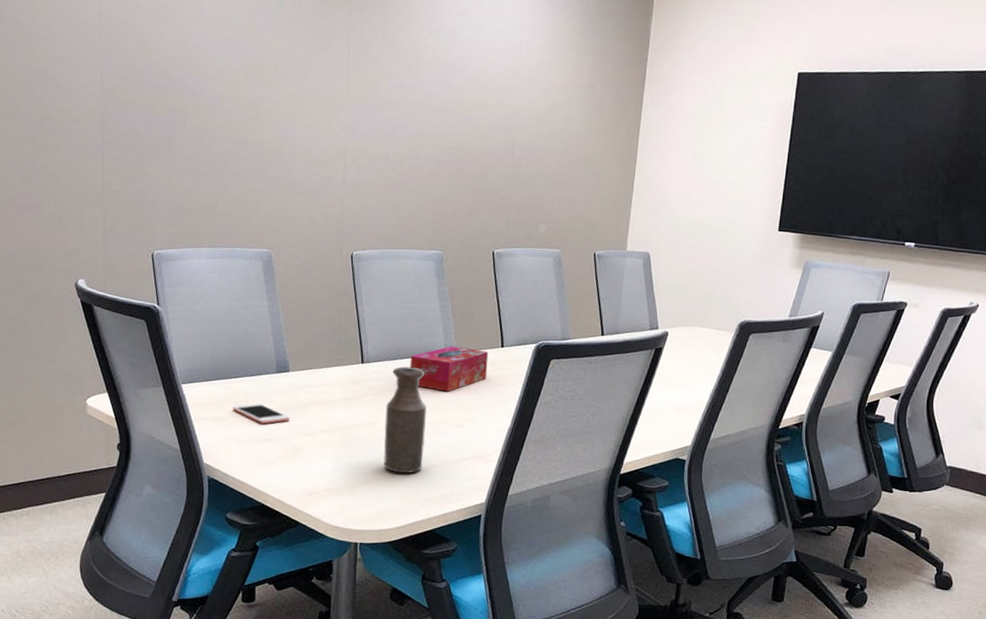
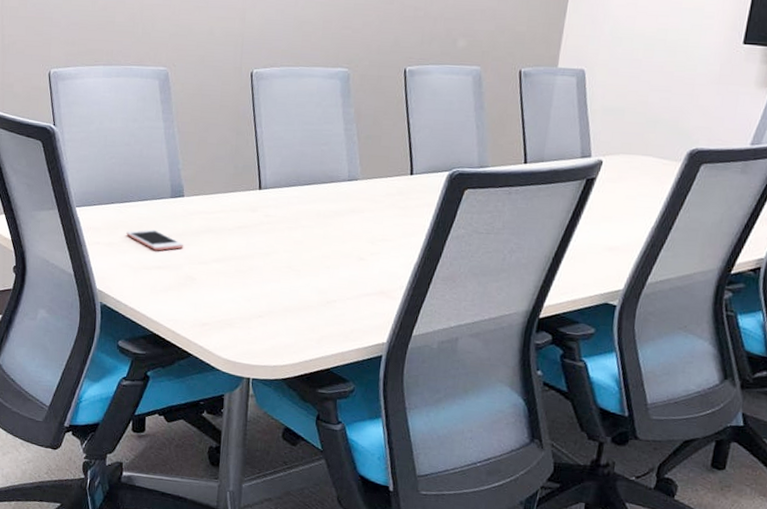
bottle: present [383,366,427,474] -> none [279,193,327,308]
tissue box: present [410,346,489,392] -> none [310,172,396,222]

